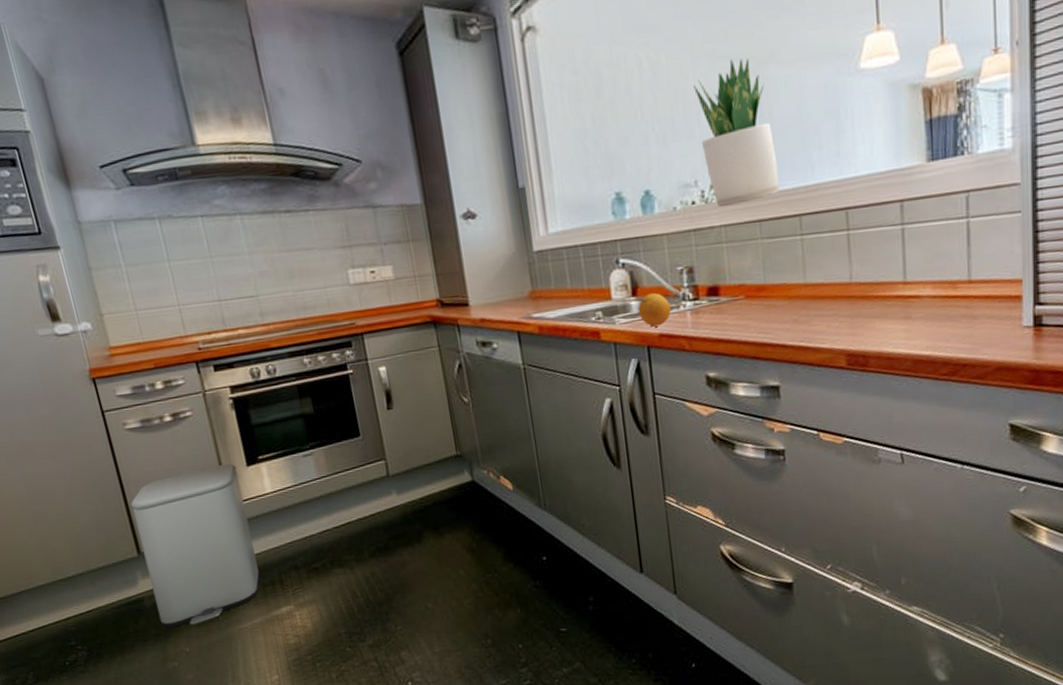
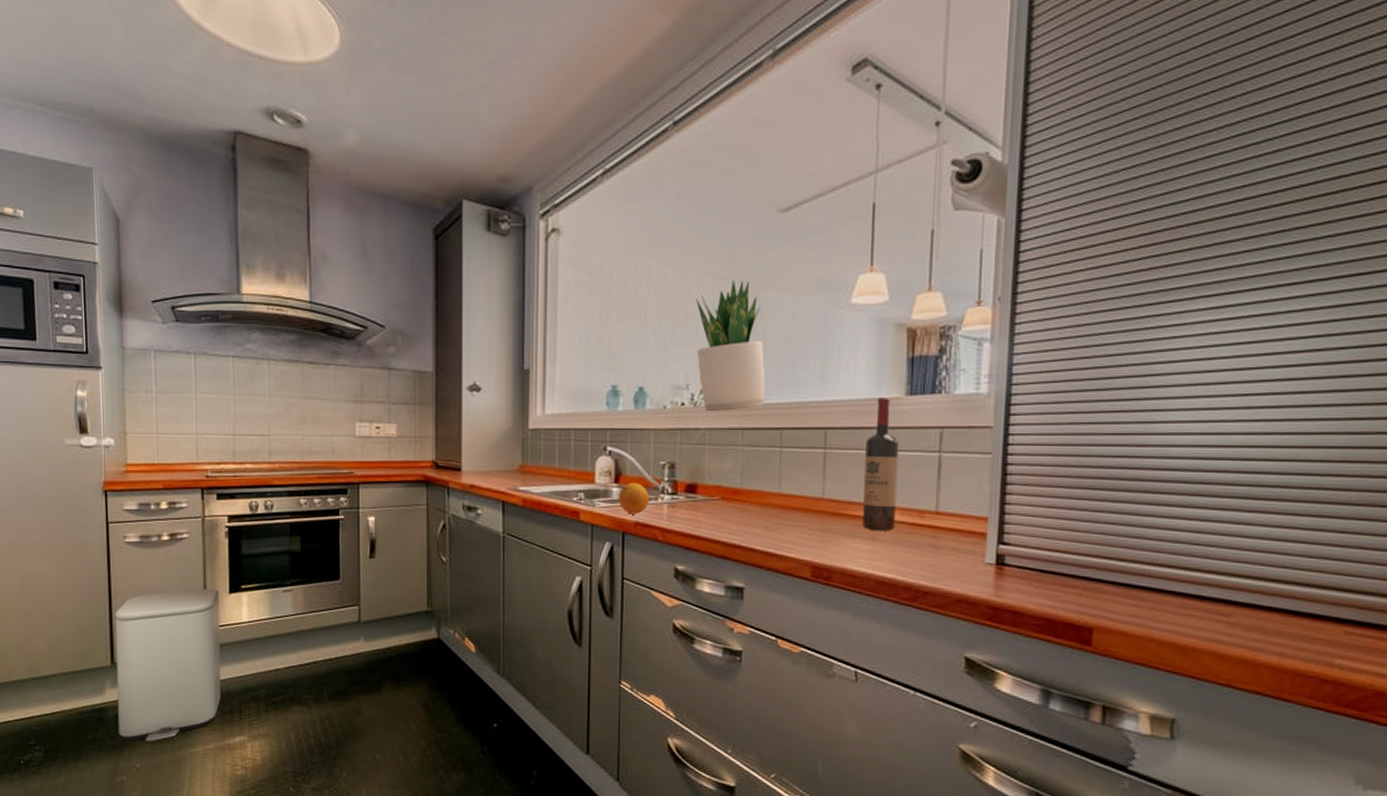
wine bottle: none [888,167,928,309] -> present [861,398,899,531]

